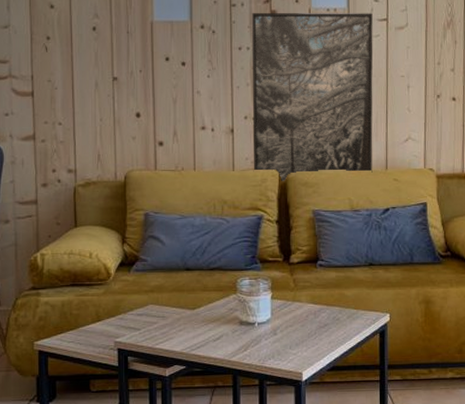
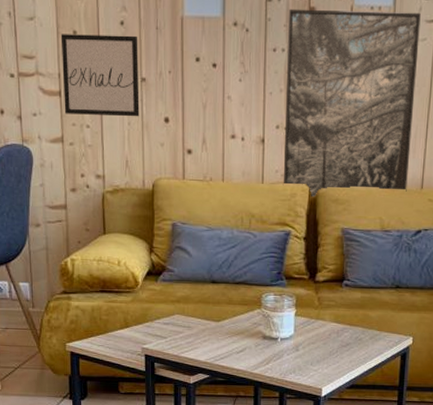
wall art: none [34,39,111,114] -> present [60,34,140,117]

